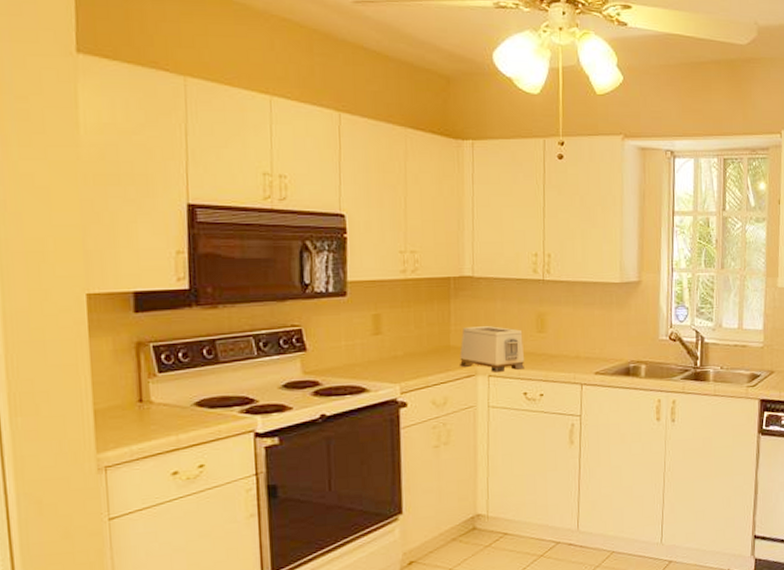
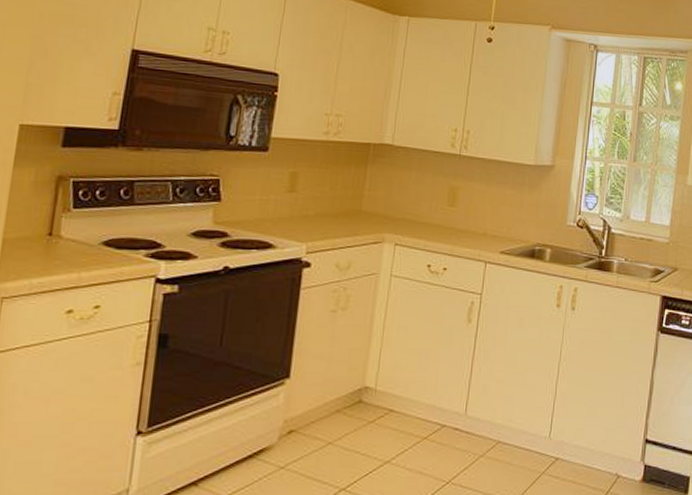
toaster: present [459,325,525,374] -> none [368,193,434,243]

